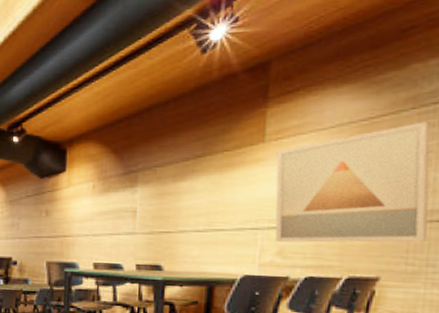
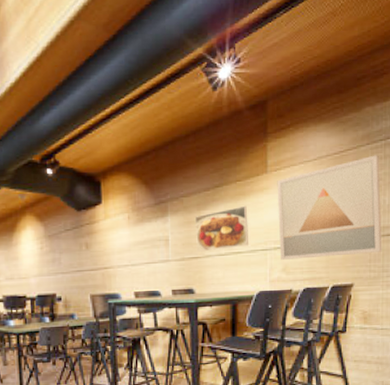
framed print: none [168,178,236,226] -> present [194,205,248,252]

